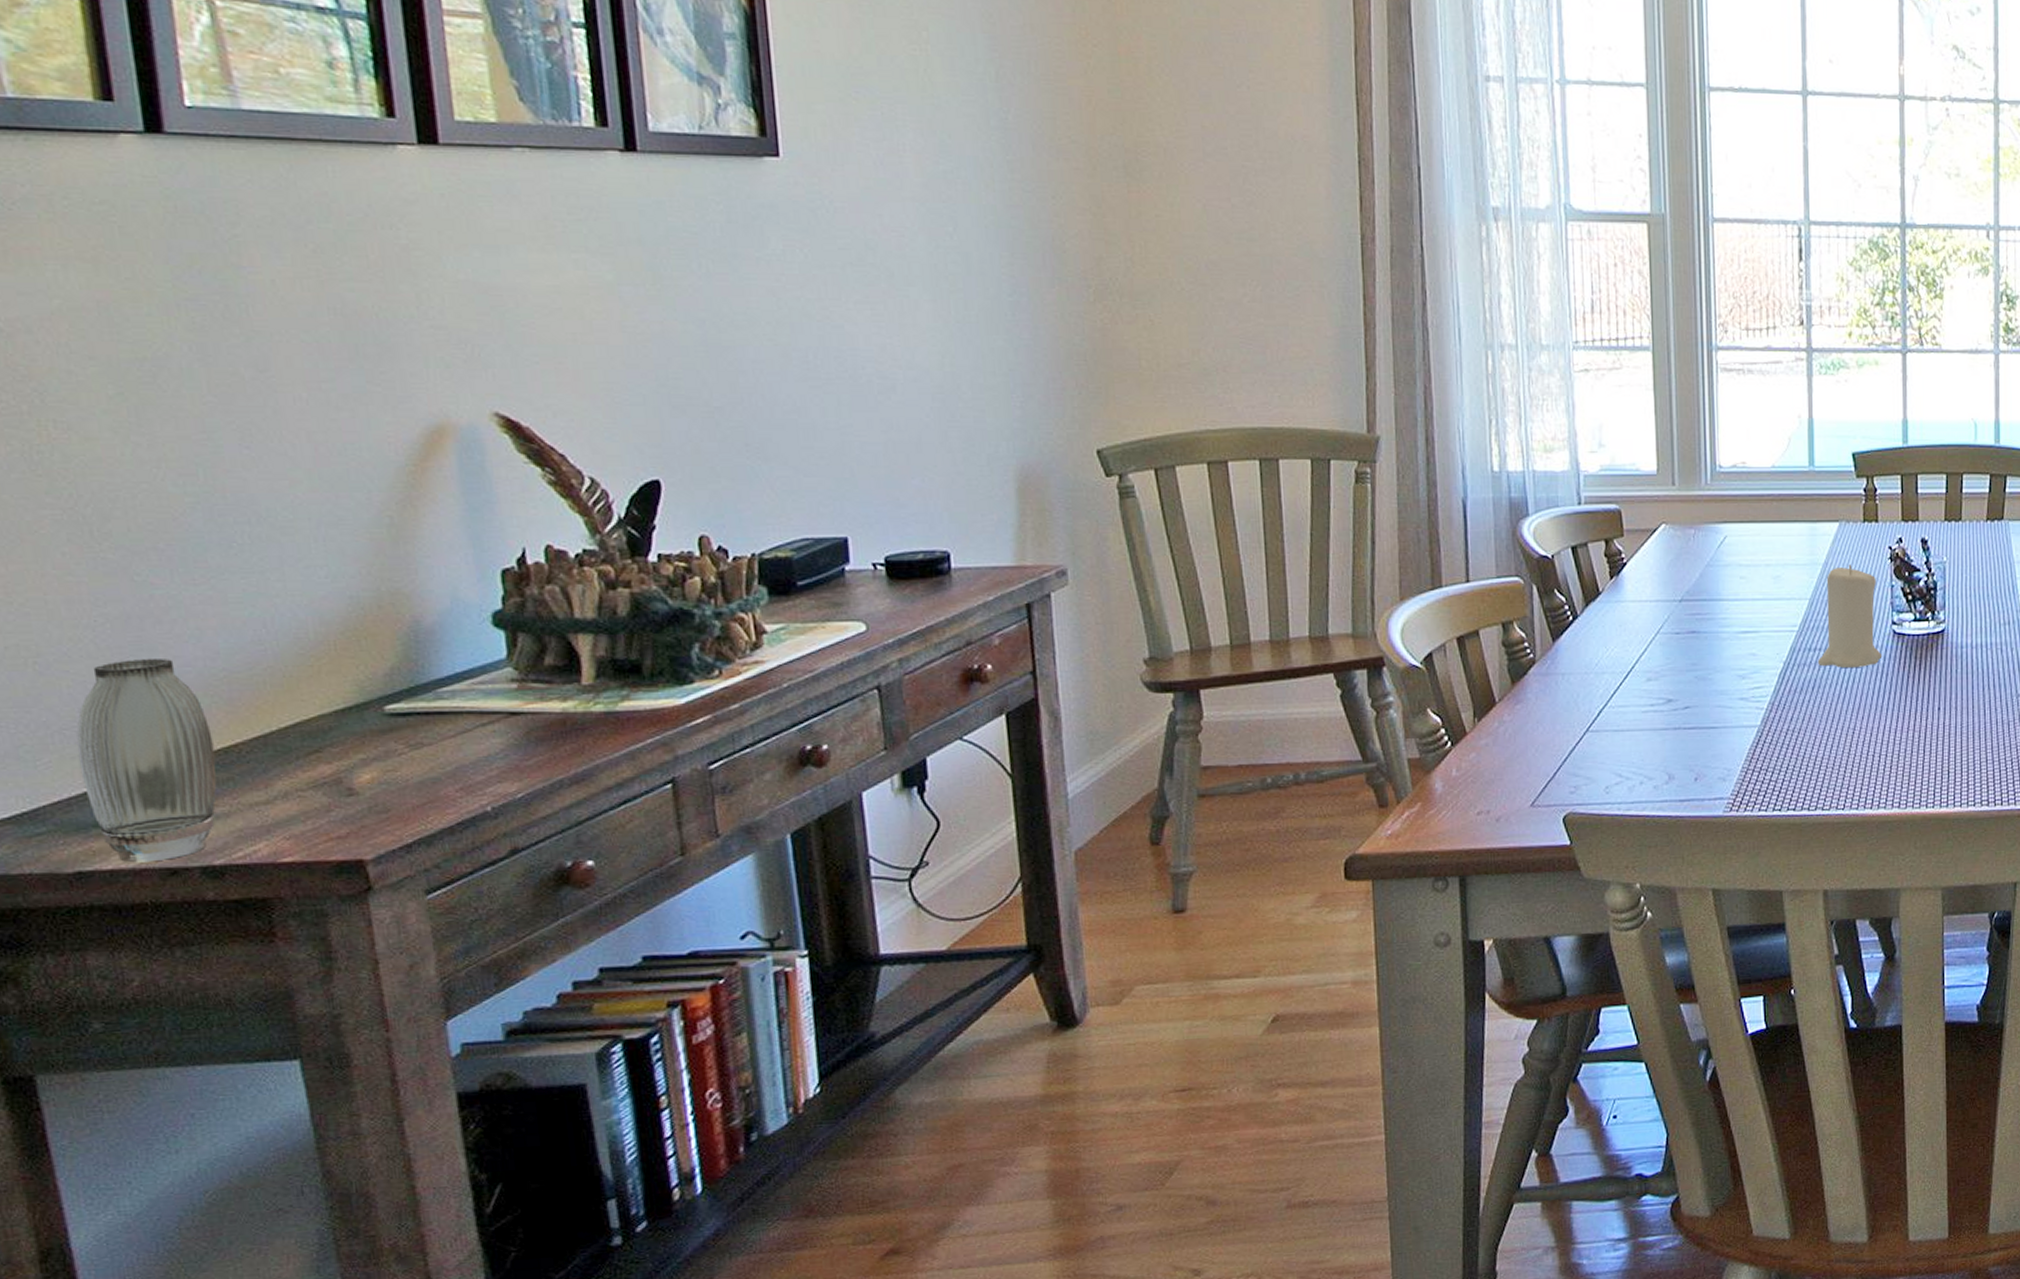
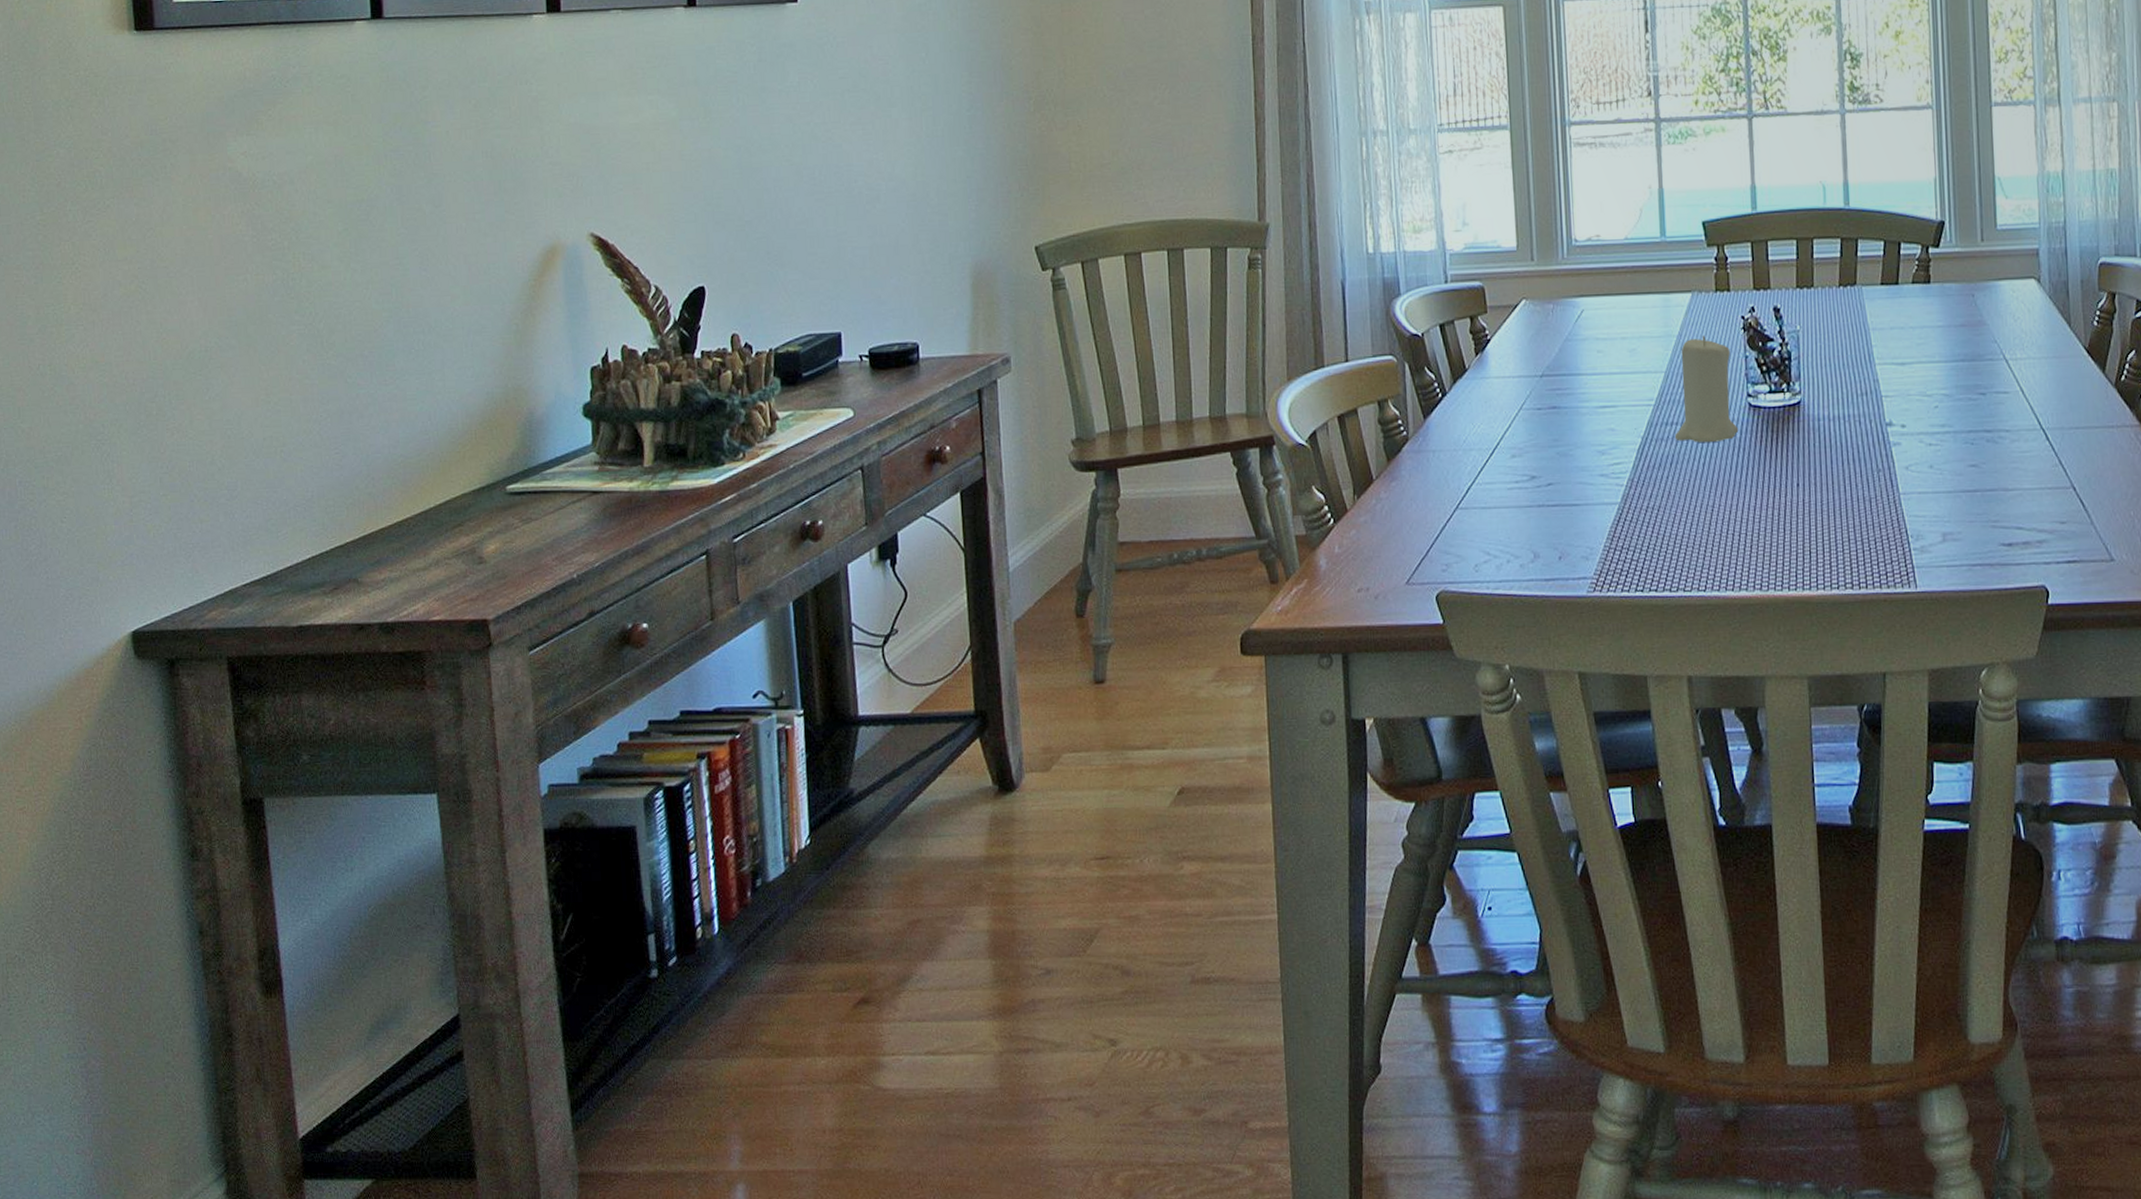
vase: present [76,658,217,863] -> none [304,446,393,619]

